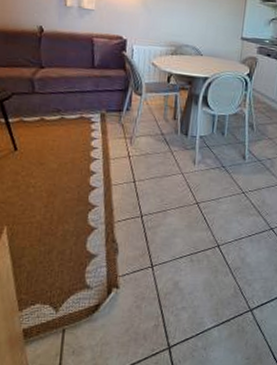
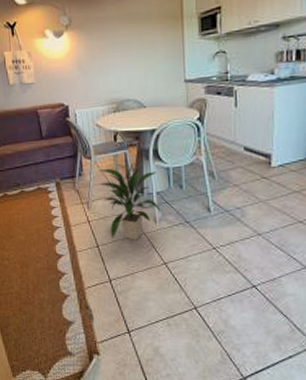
indoor plant: none [145,105,203,179] -> present [98,163,162,240]

